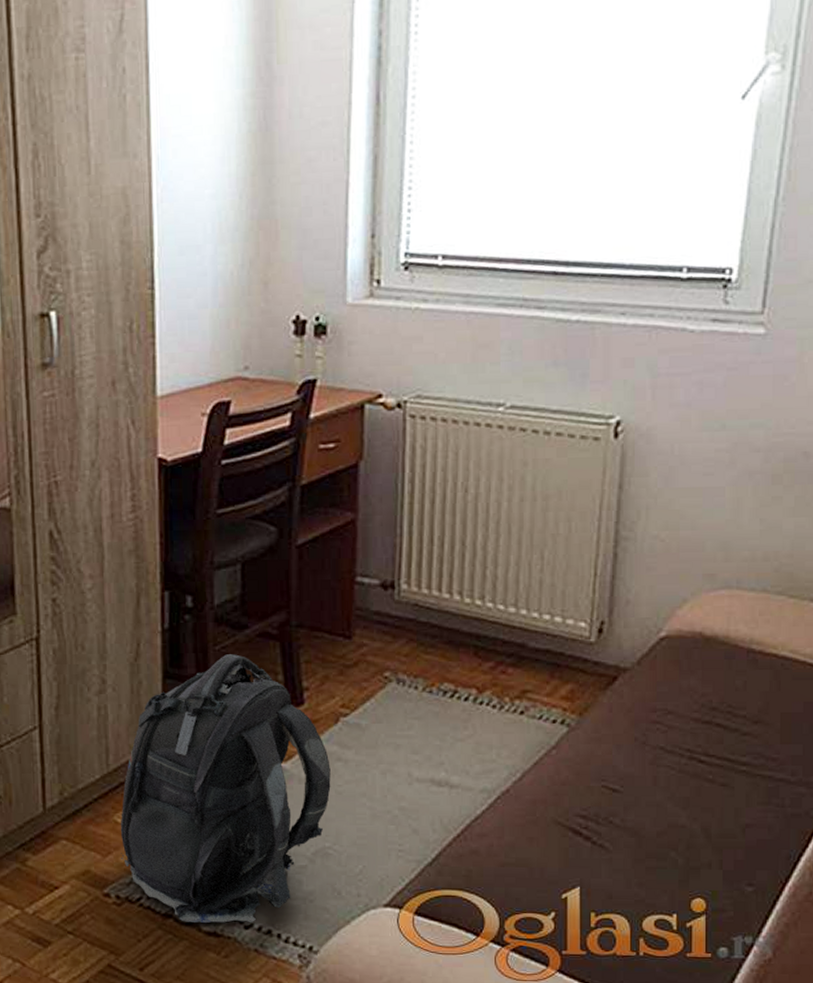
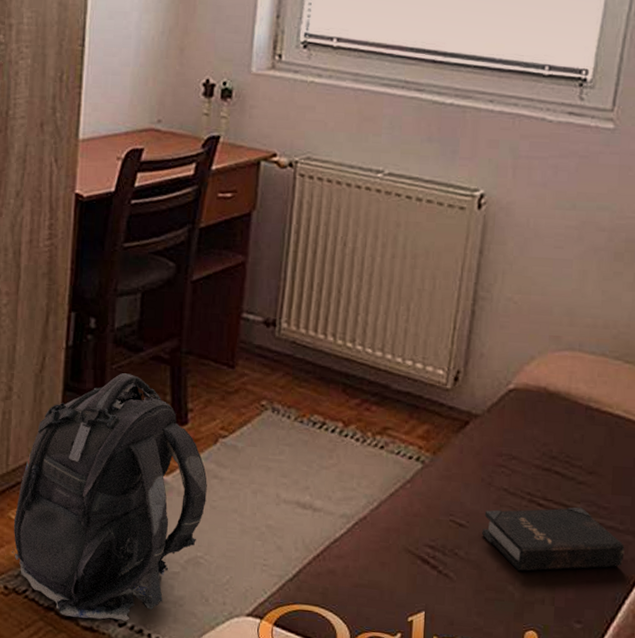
hardback book: none [638,760,798,835] -> present [482,507,625,571]

